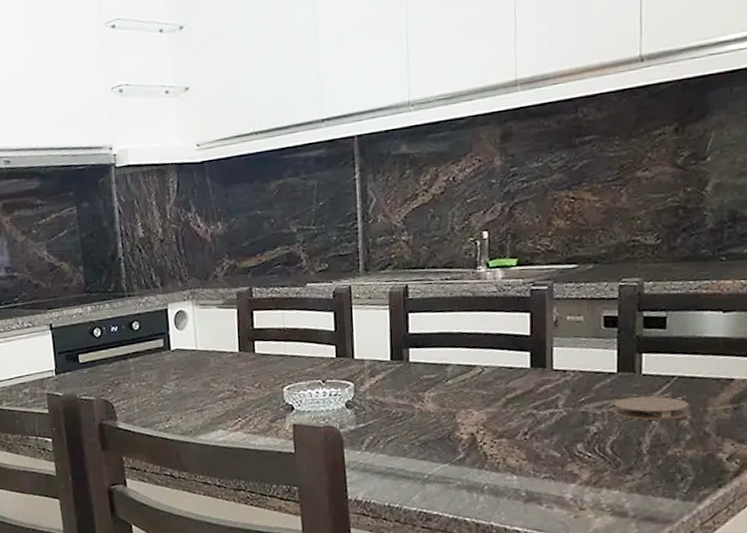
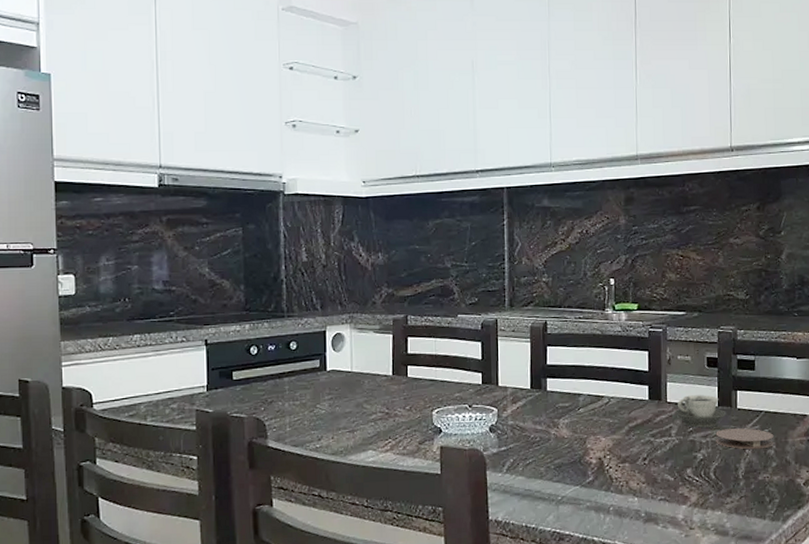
cup: none [562,359,628,398] -> present [675,395,727,428]

